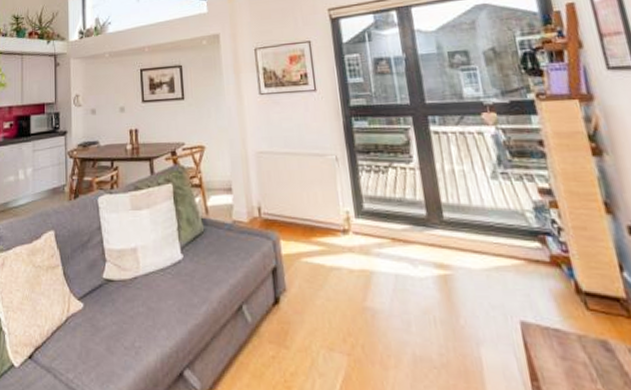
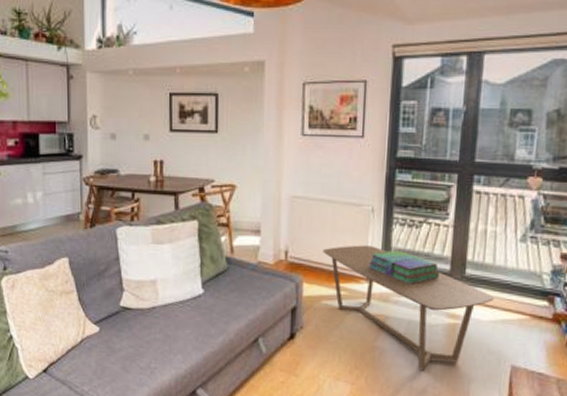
coffee table: none [294,195,481,333] -> present [323,245,494,370]
stack of books: none [342,197,417,233] -> present [369,249,440,284]

